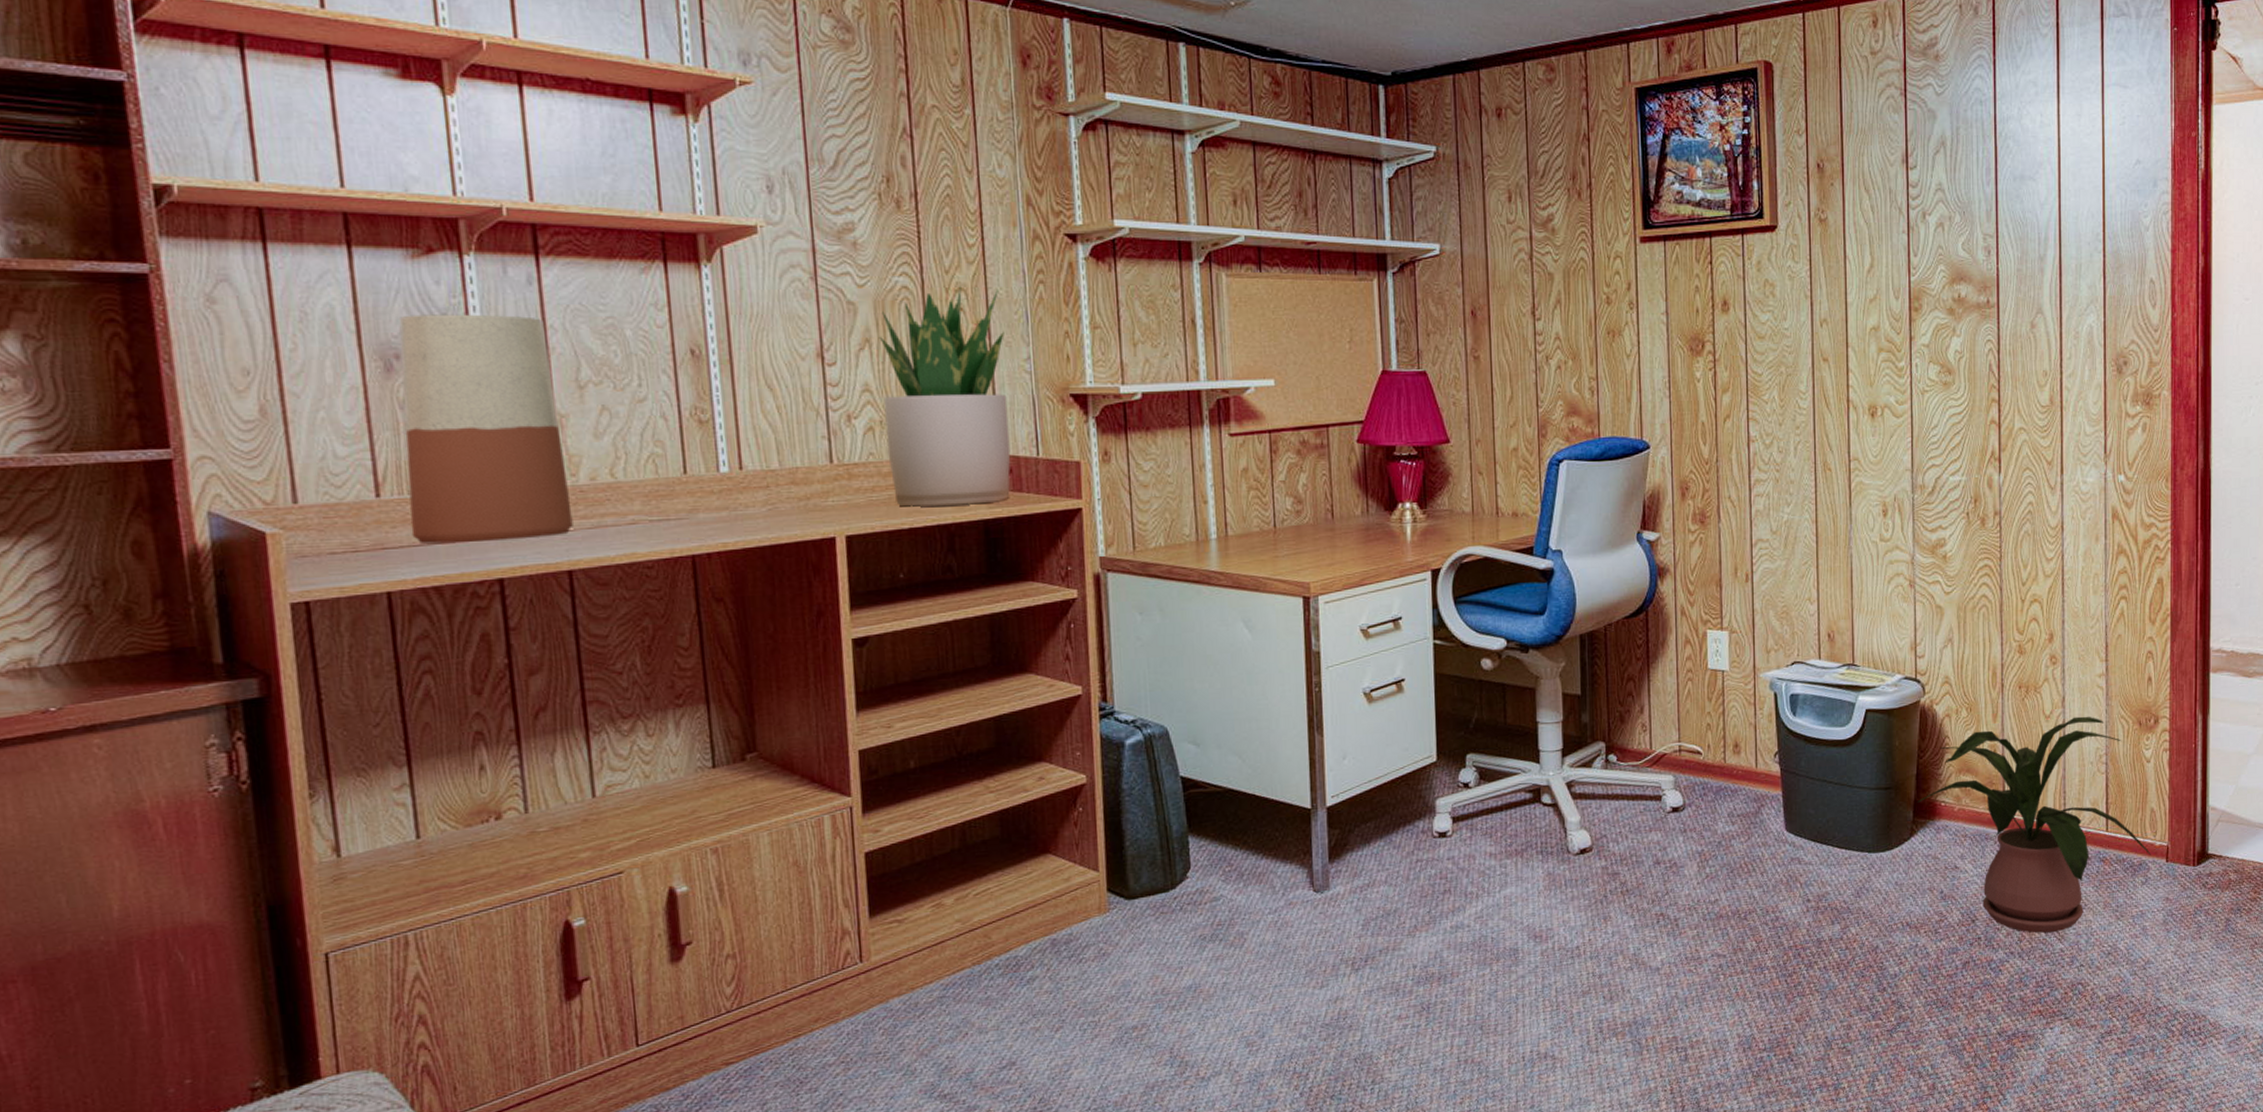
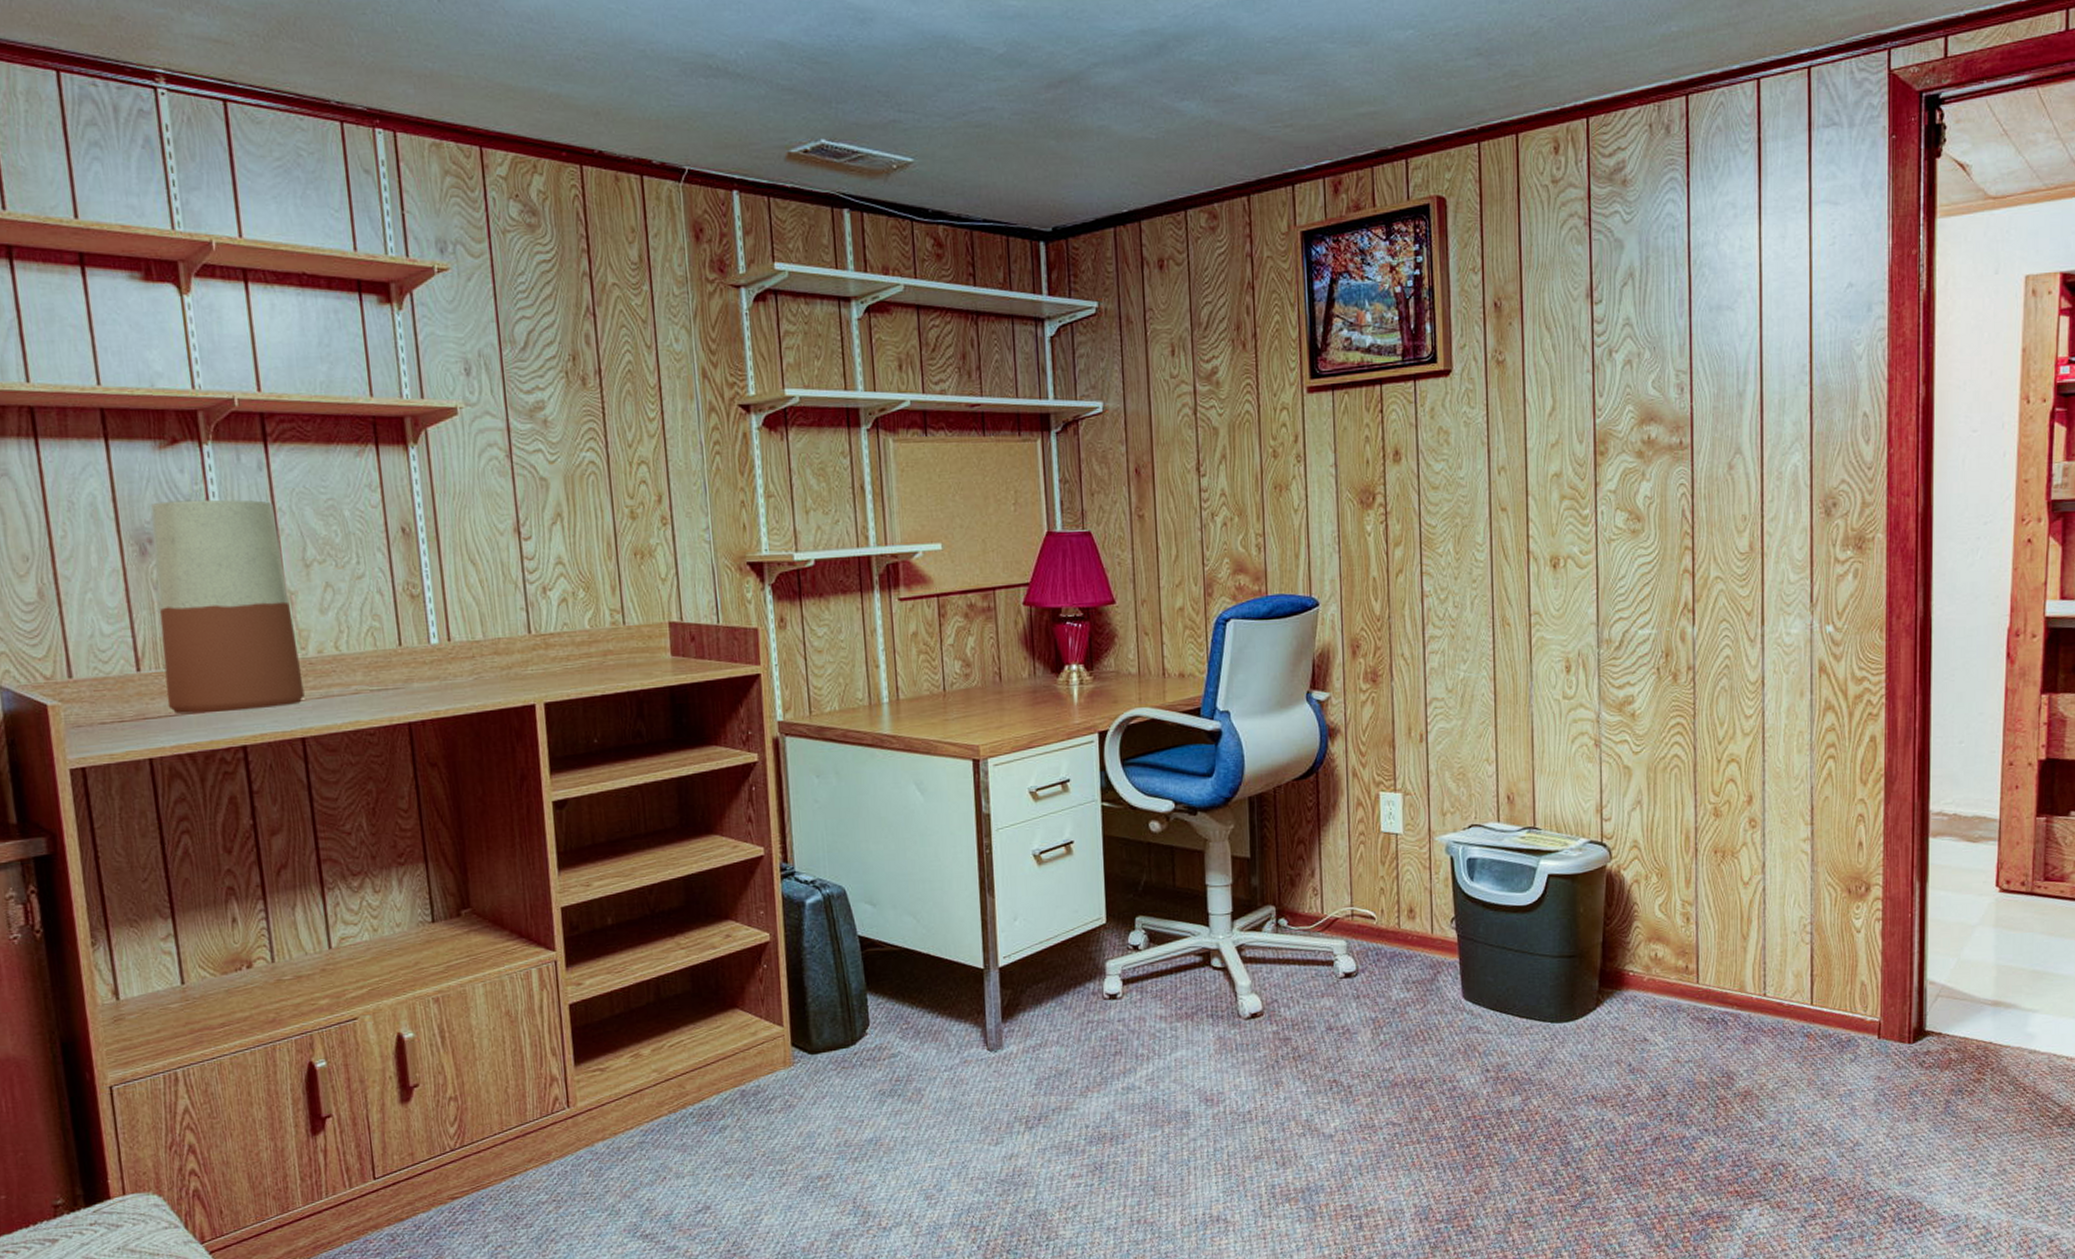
planter: present [879,286,1011,507] -> none [570,459,693,675]
house plant: present [1917,716,2152,933] -> none [1603,883,1862,1110]

